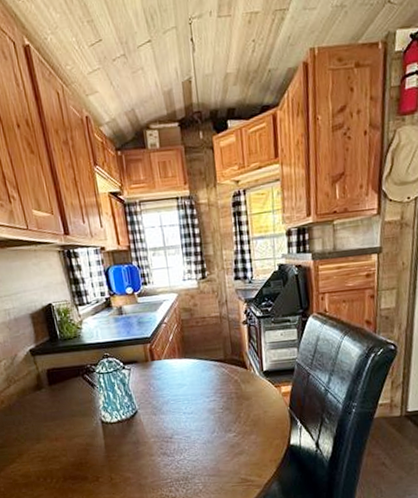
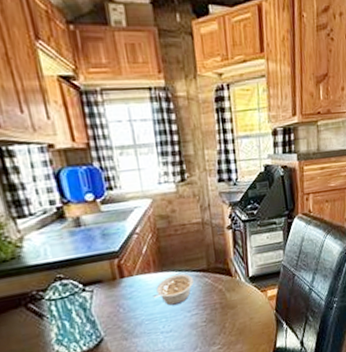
legume: none [177,362,213,391] -> present [152,273,195,306]

